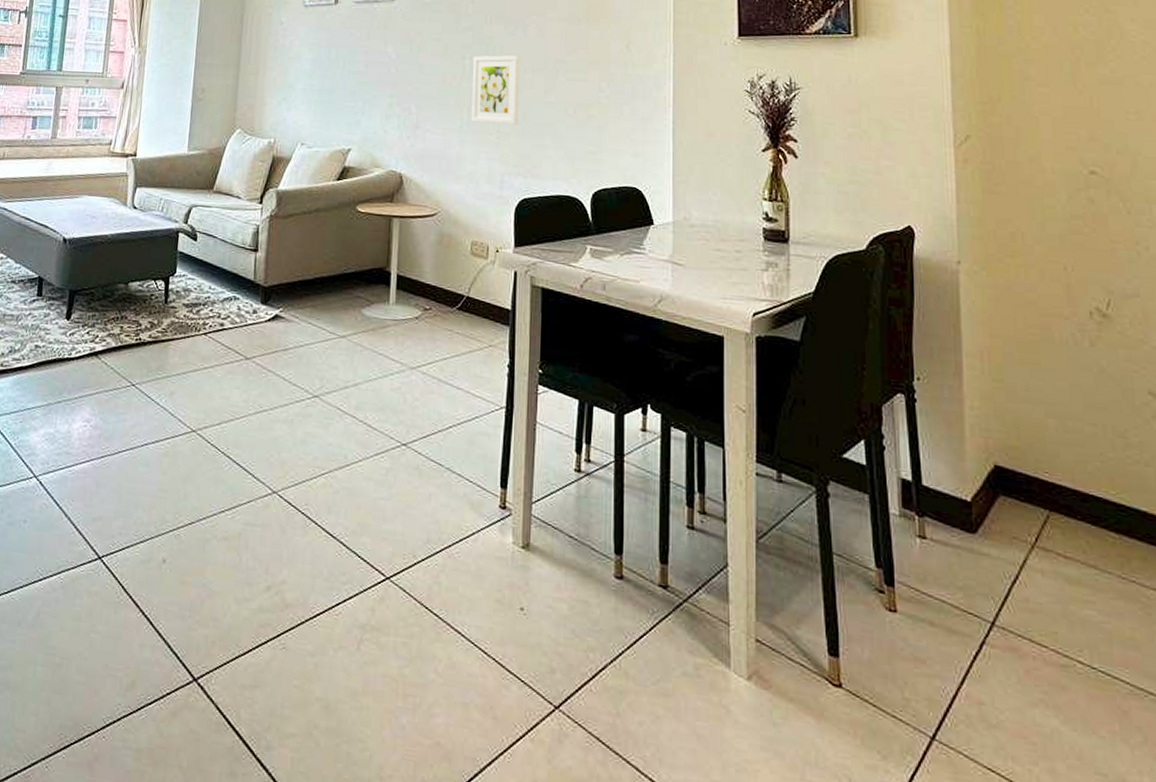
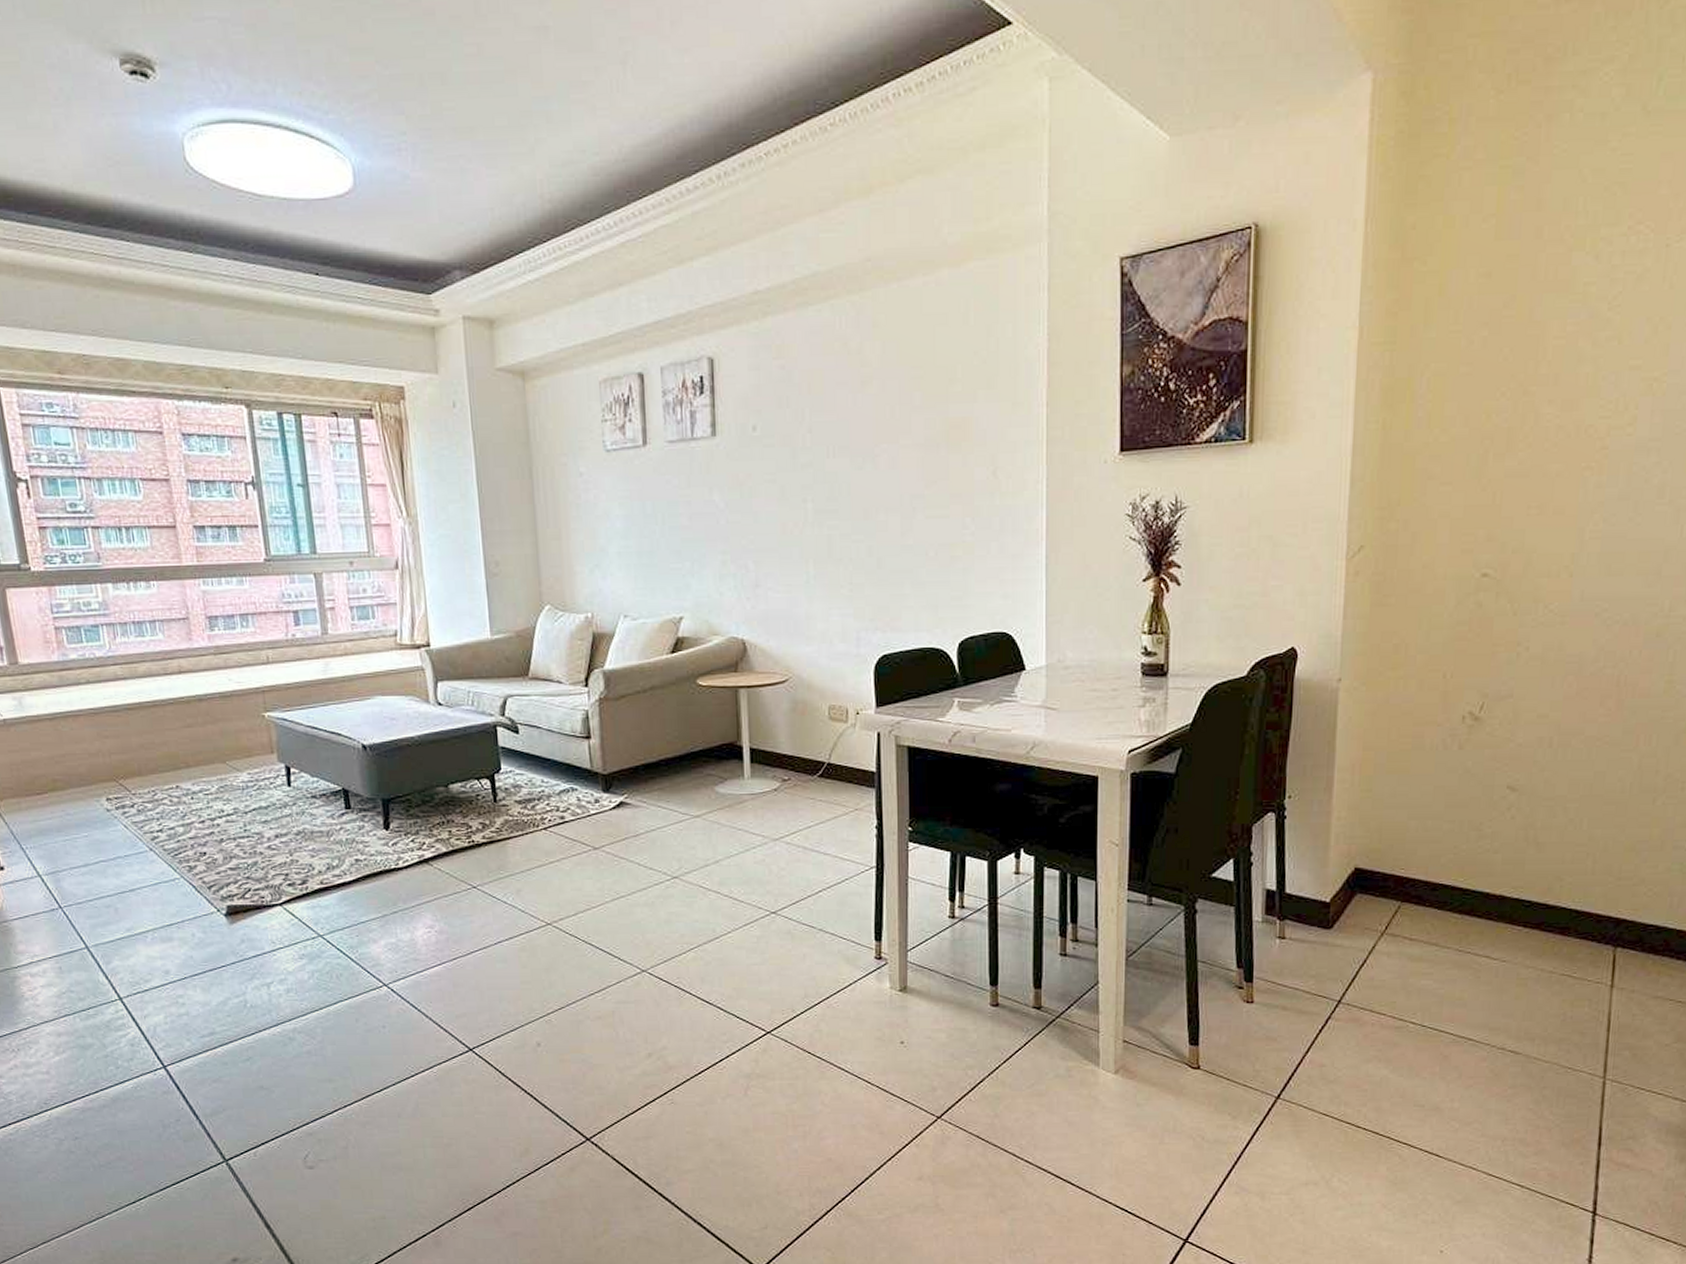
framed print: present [471,55,520,125] -> none [815,494,872,576]

